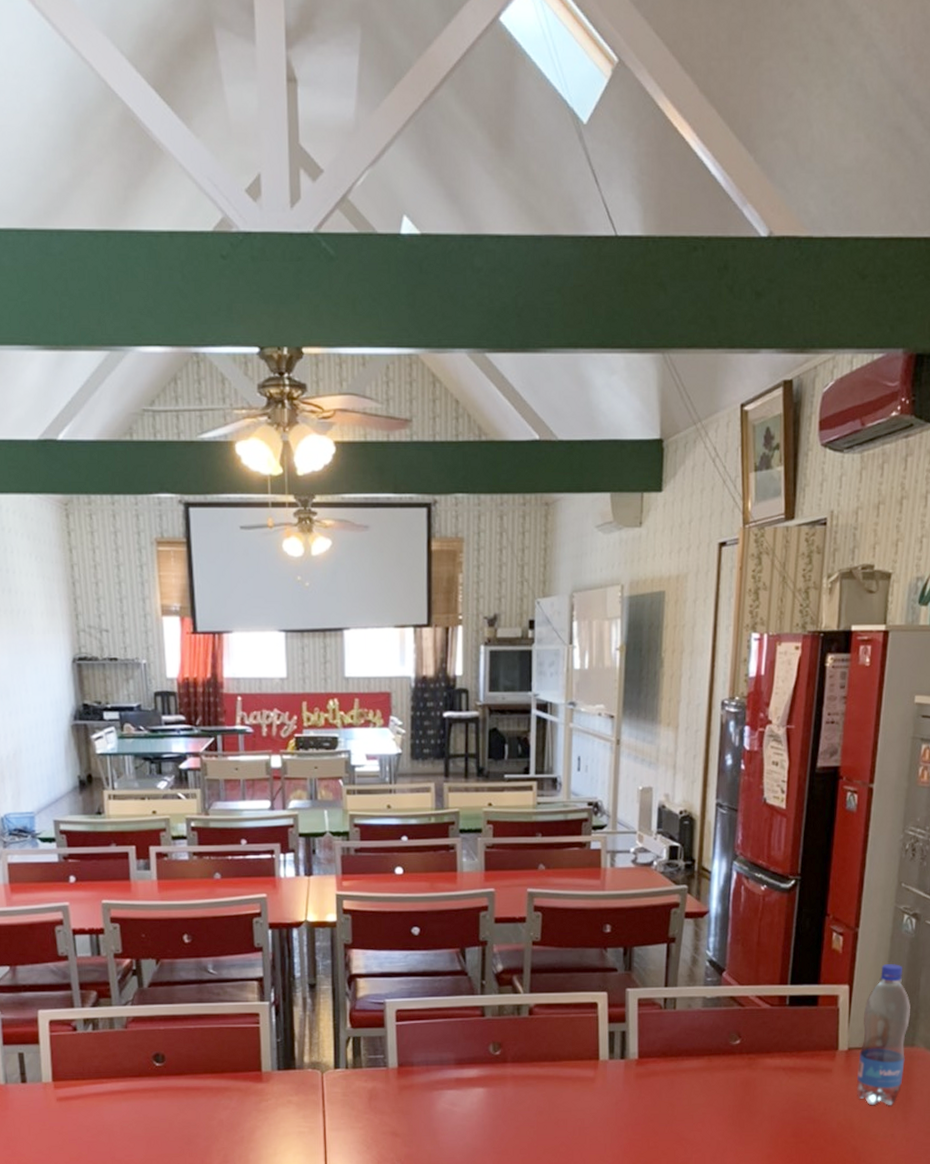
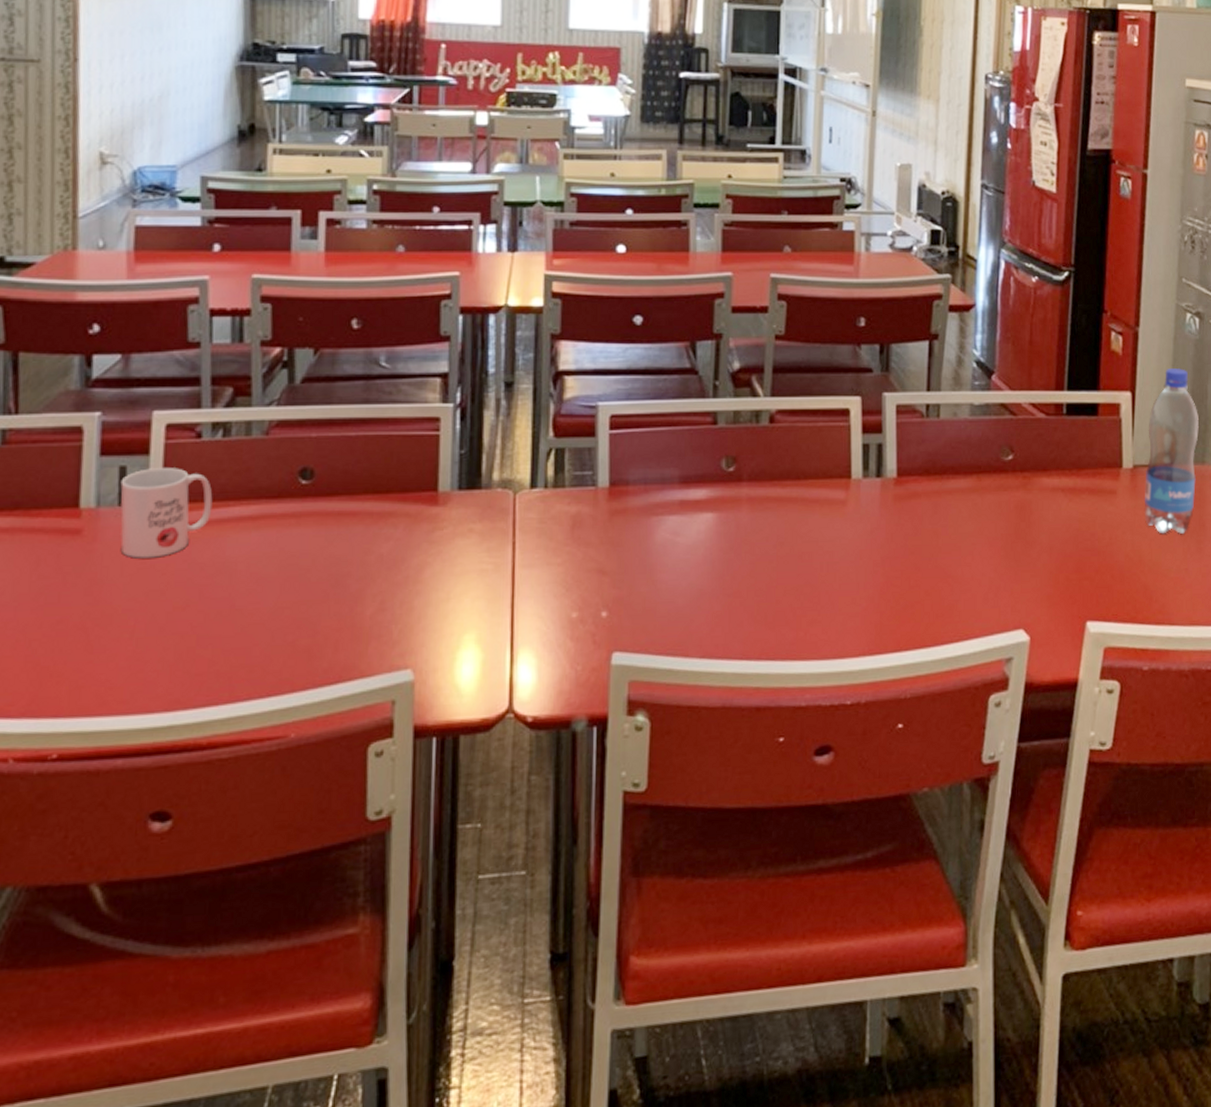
mug: none [20,1054,91,1123] -> present [120,468,213,560]

